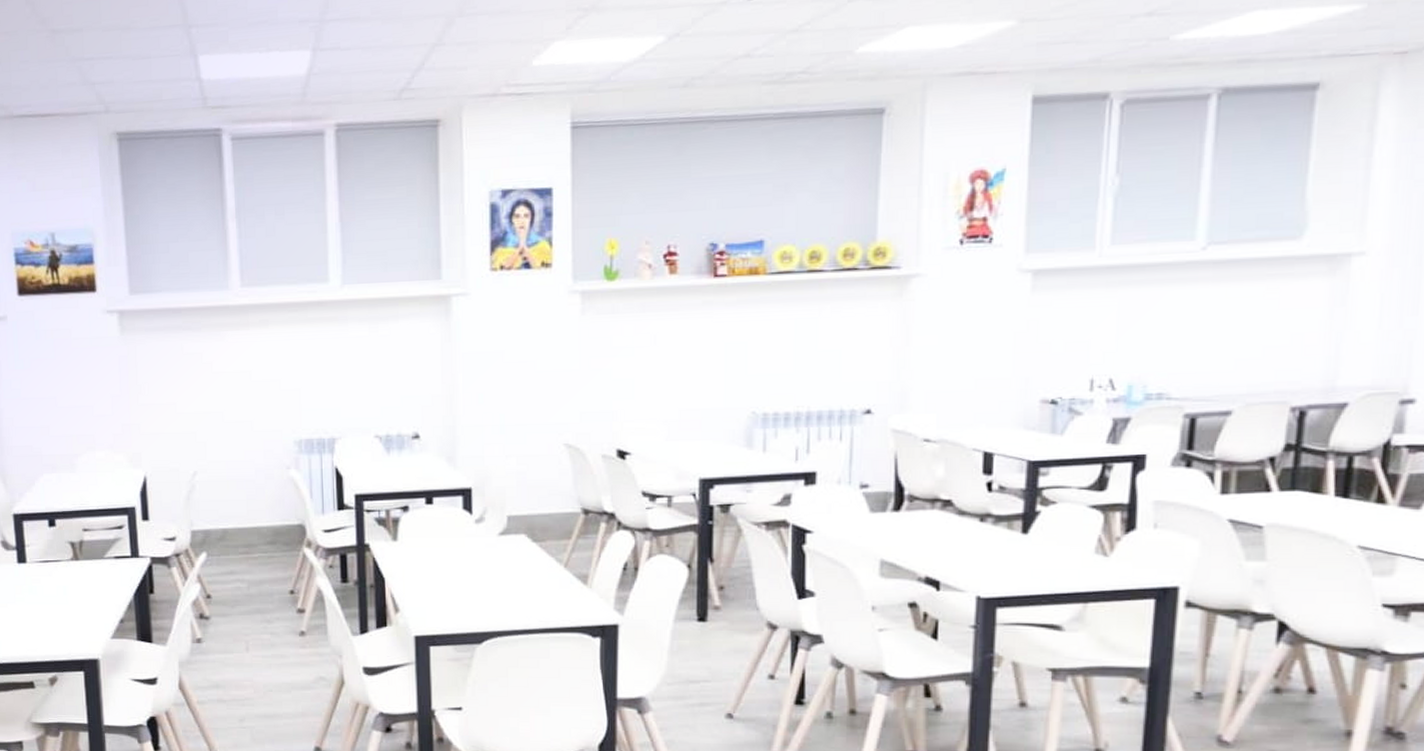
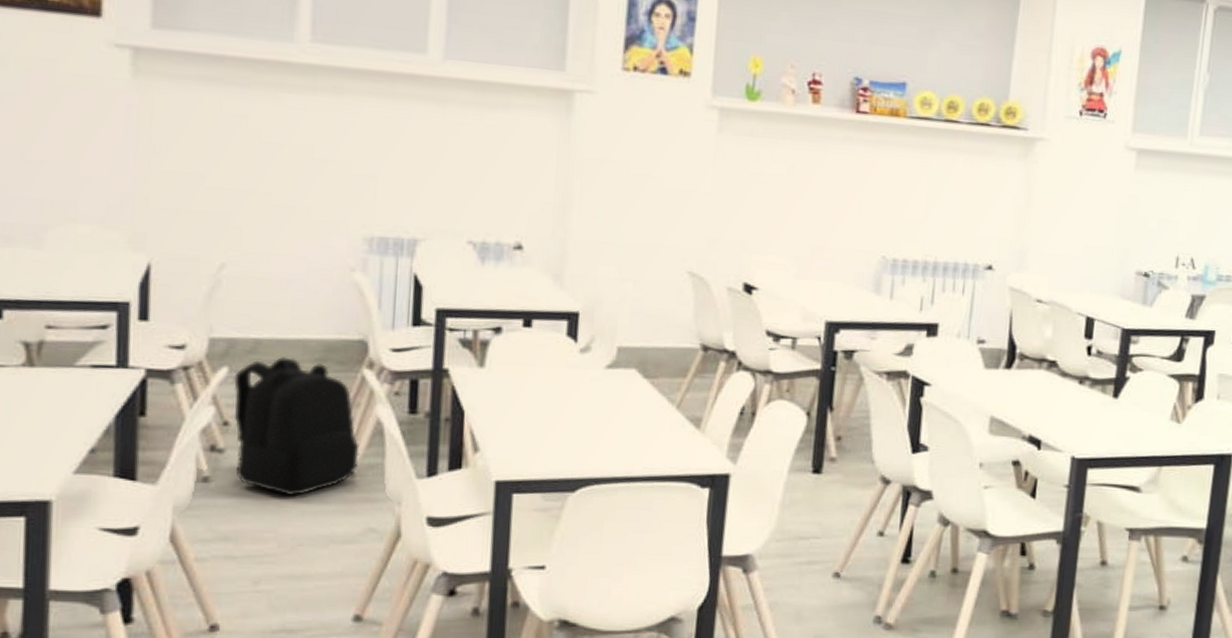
backpack: none [211,542,307,653] -> present [234,357,359,497]

